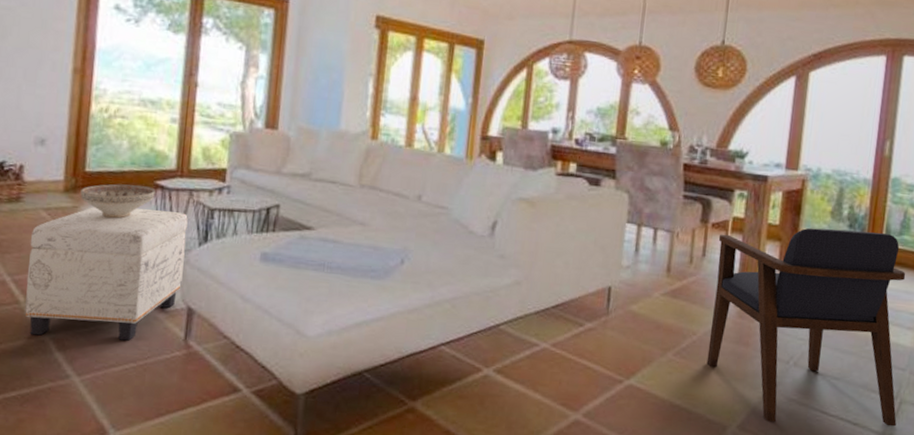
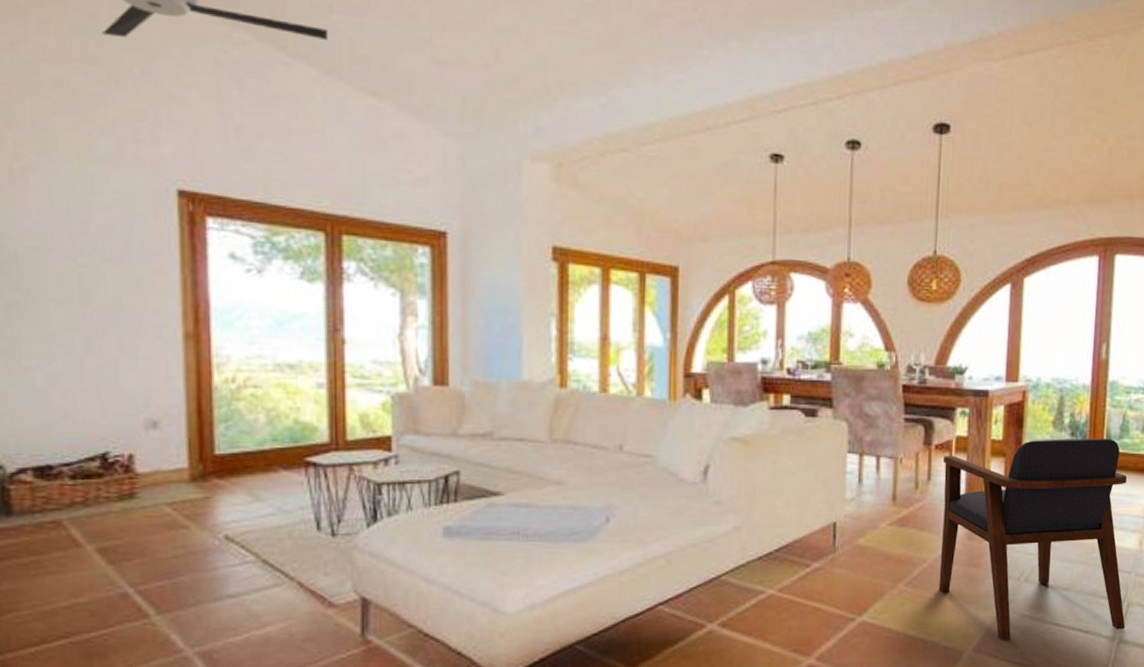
ottoman: present [25,207,188,341] -> none [153,491,353,652]
decorative bowl: present [80,184,155,219] -> none [212,465,306,506]

